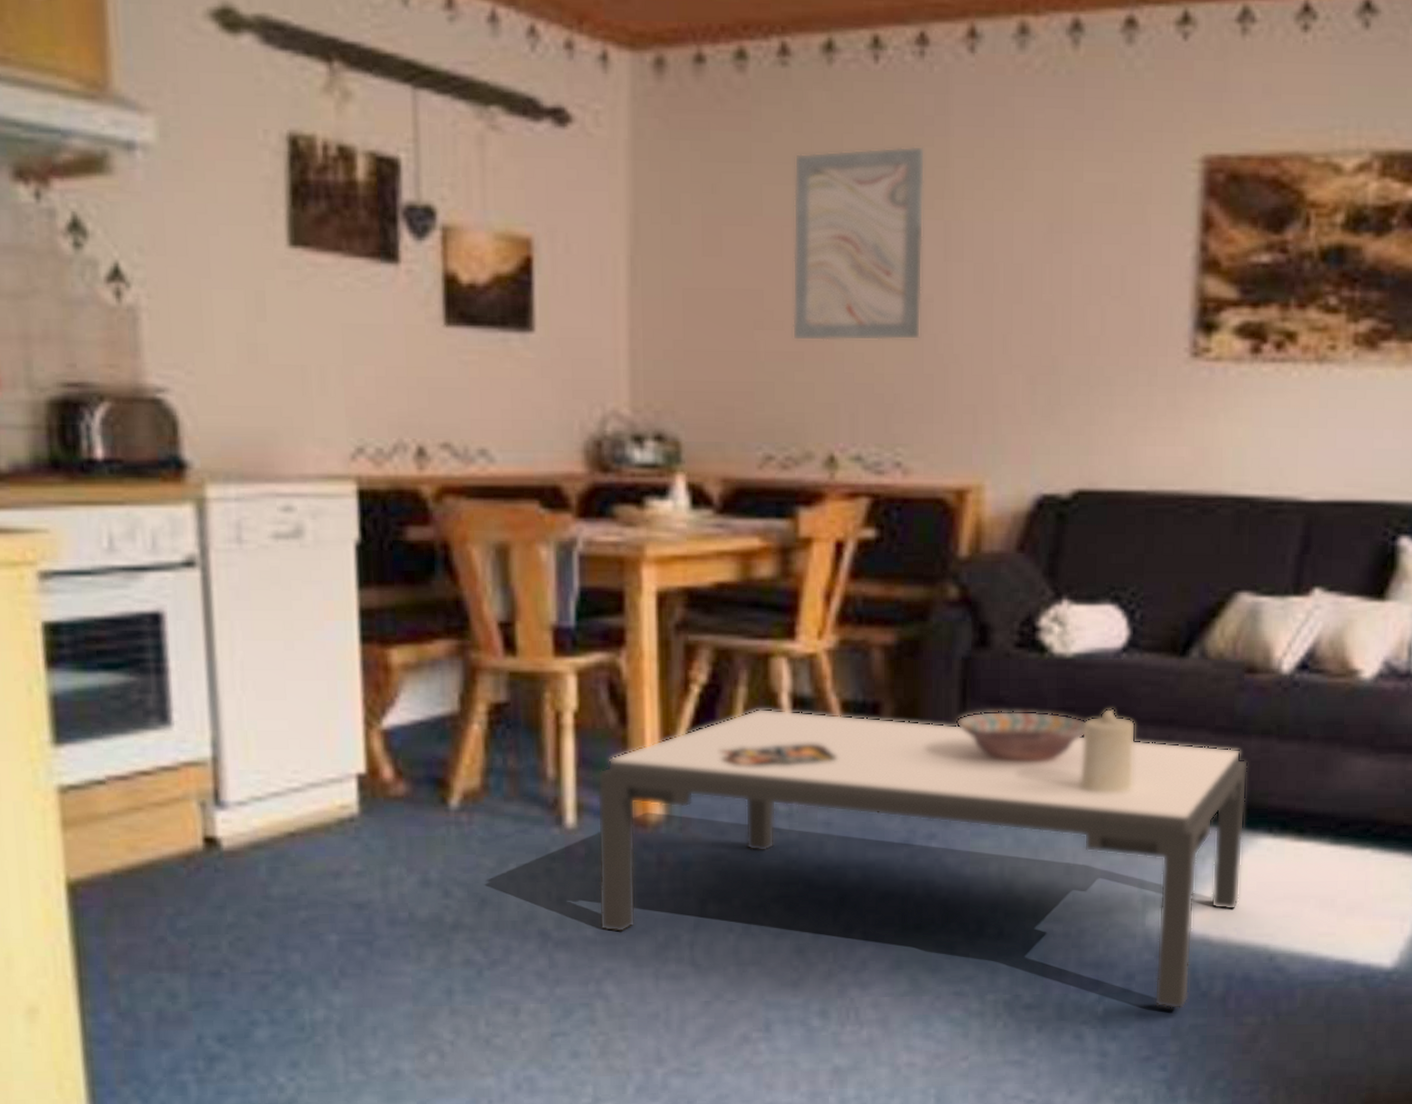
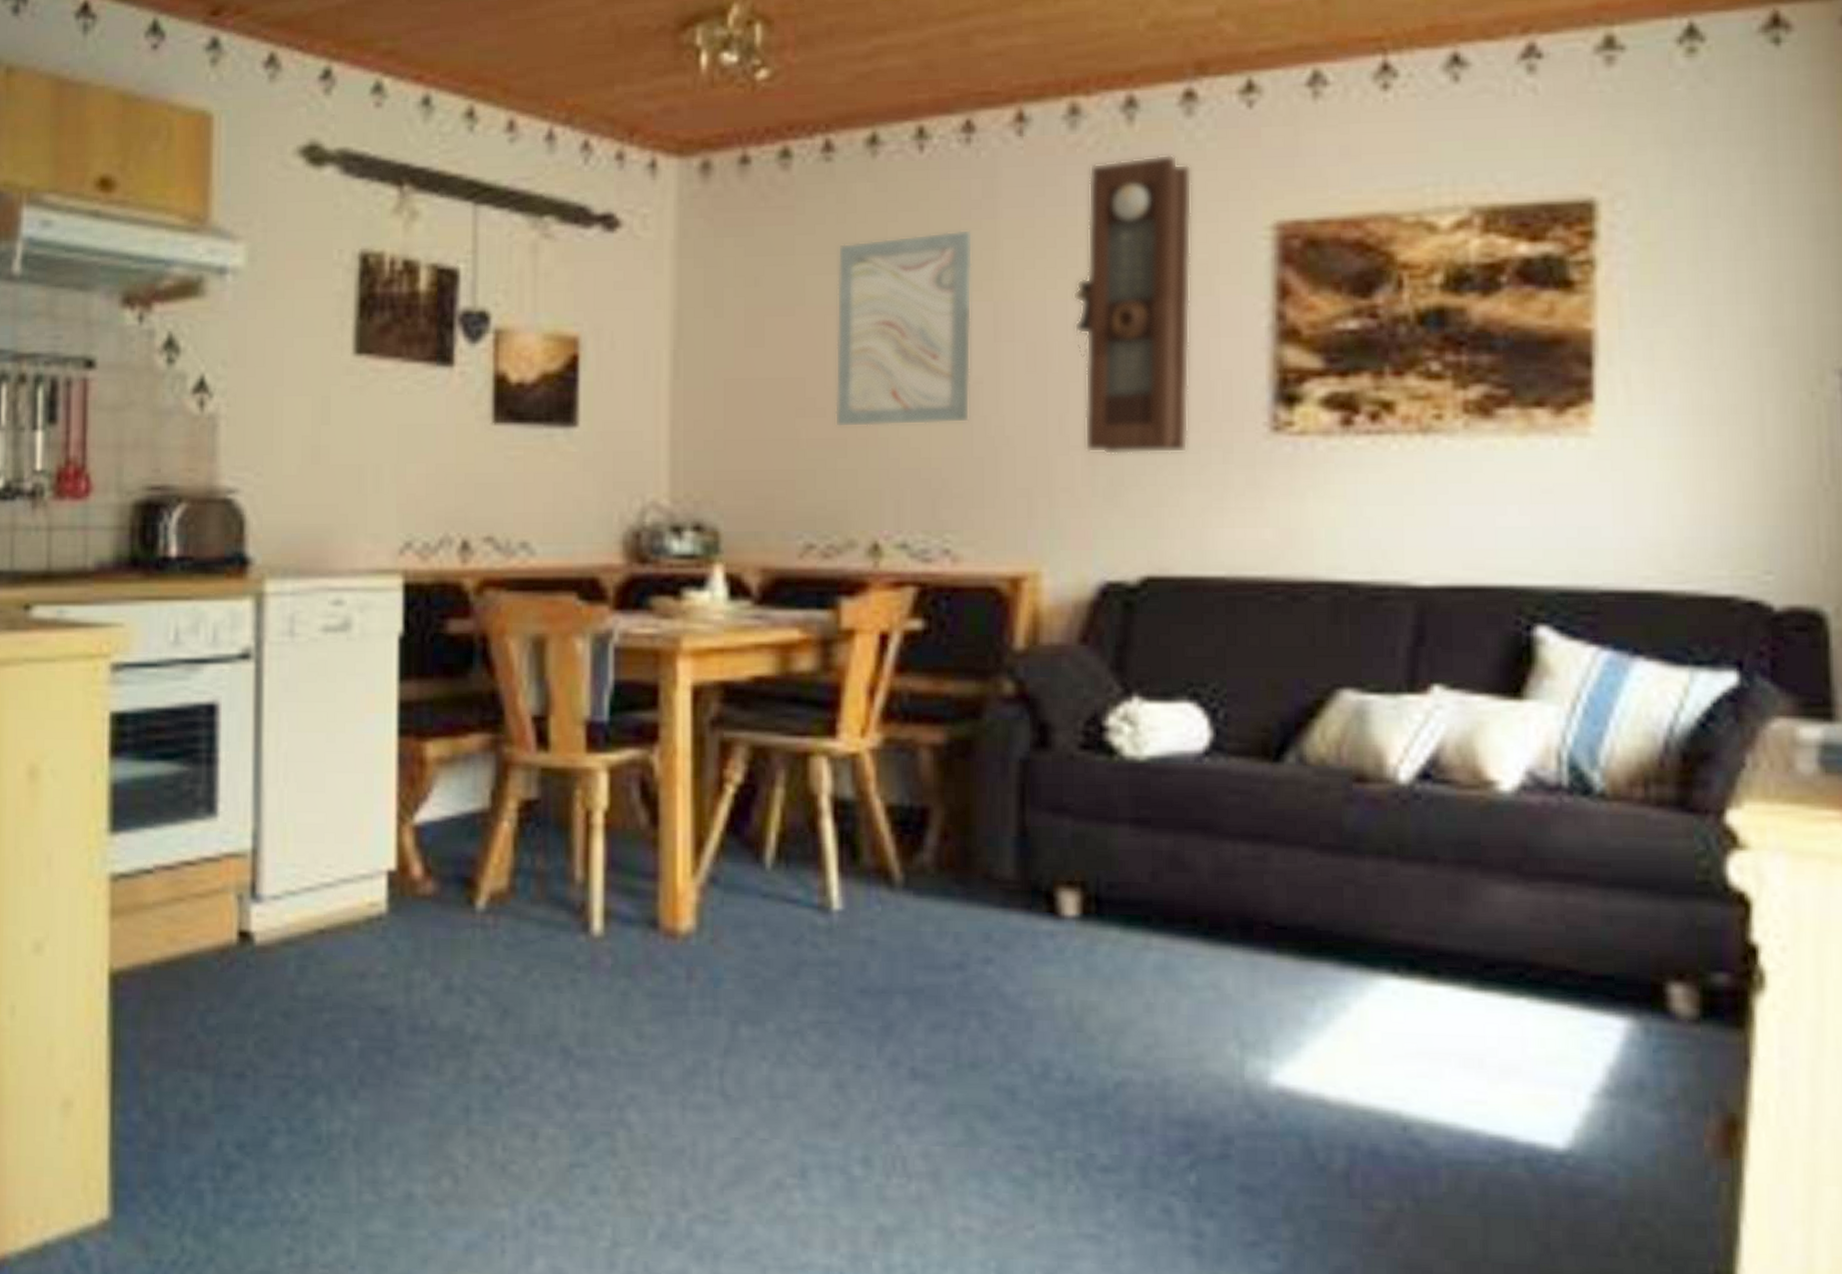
coffee table: present [597,708,1249,1009] -> none [623,811,1364,1185]
magazine: present [719,743,838,766] -> none [754,850,882,874]
decorative bowl: present [954,710,1086,763] -> none [1012,818,1164,880]
pendulum clock: none [1018,81,1130,375] -> present [1073,154,1193,455]
candle: present [1080,708,1137,793] -> none [1159,820,1225,918]

